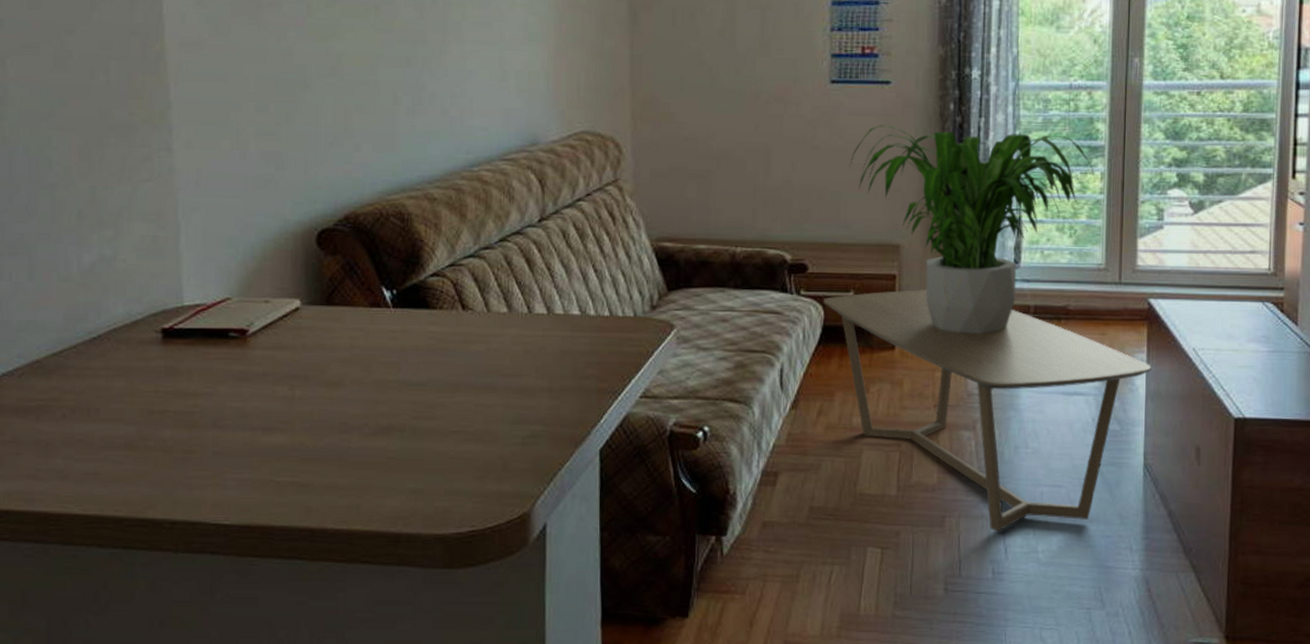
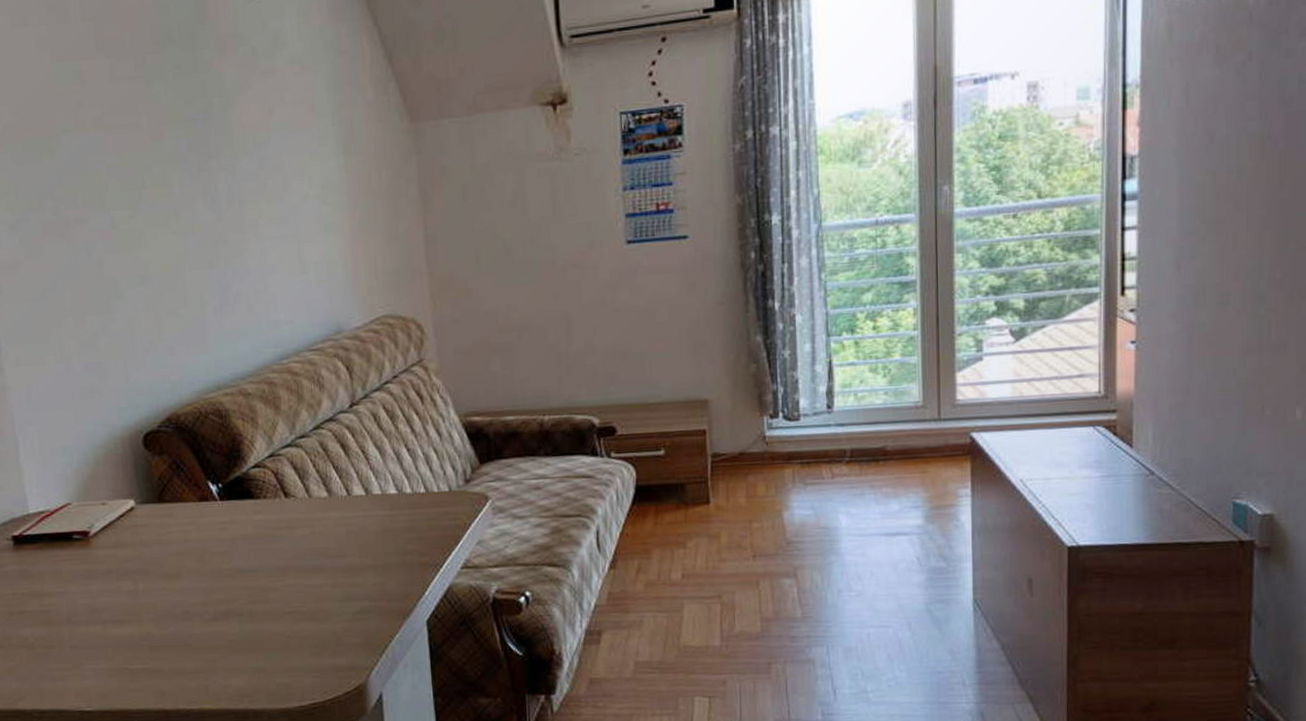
coffee table: present [824,289,1152,531] -> none [635,442,977,675]
potted plant: present [850,124,1096,334] -> none [652,274,908,483]

